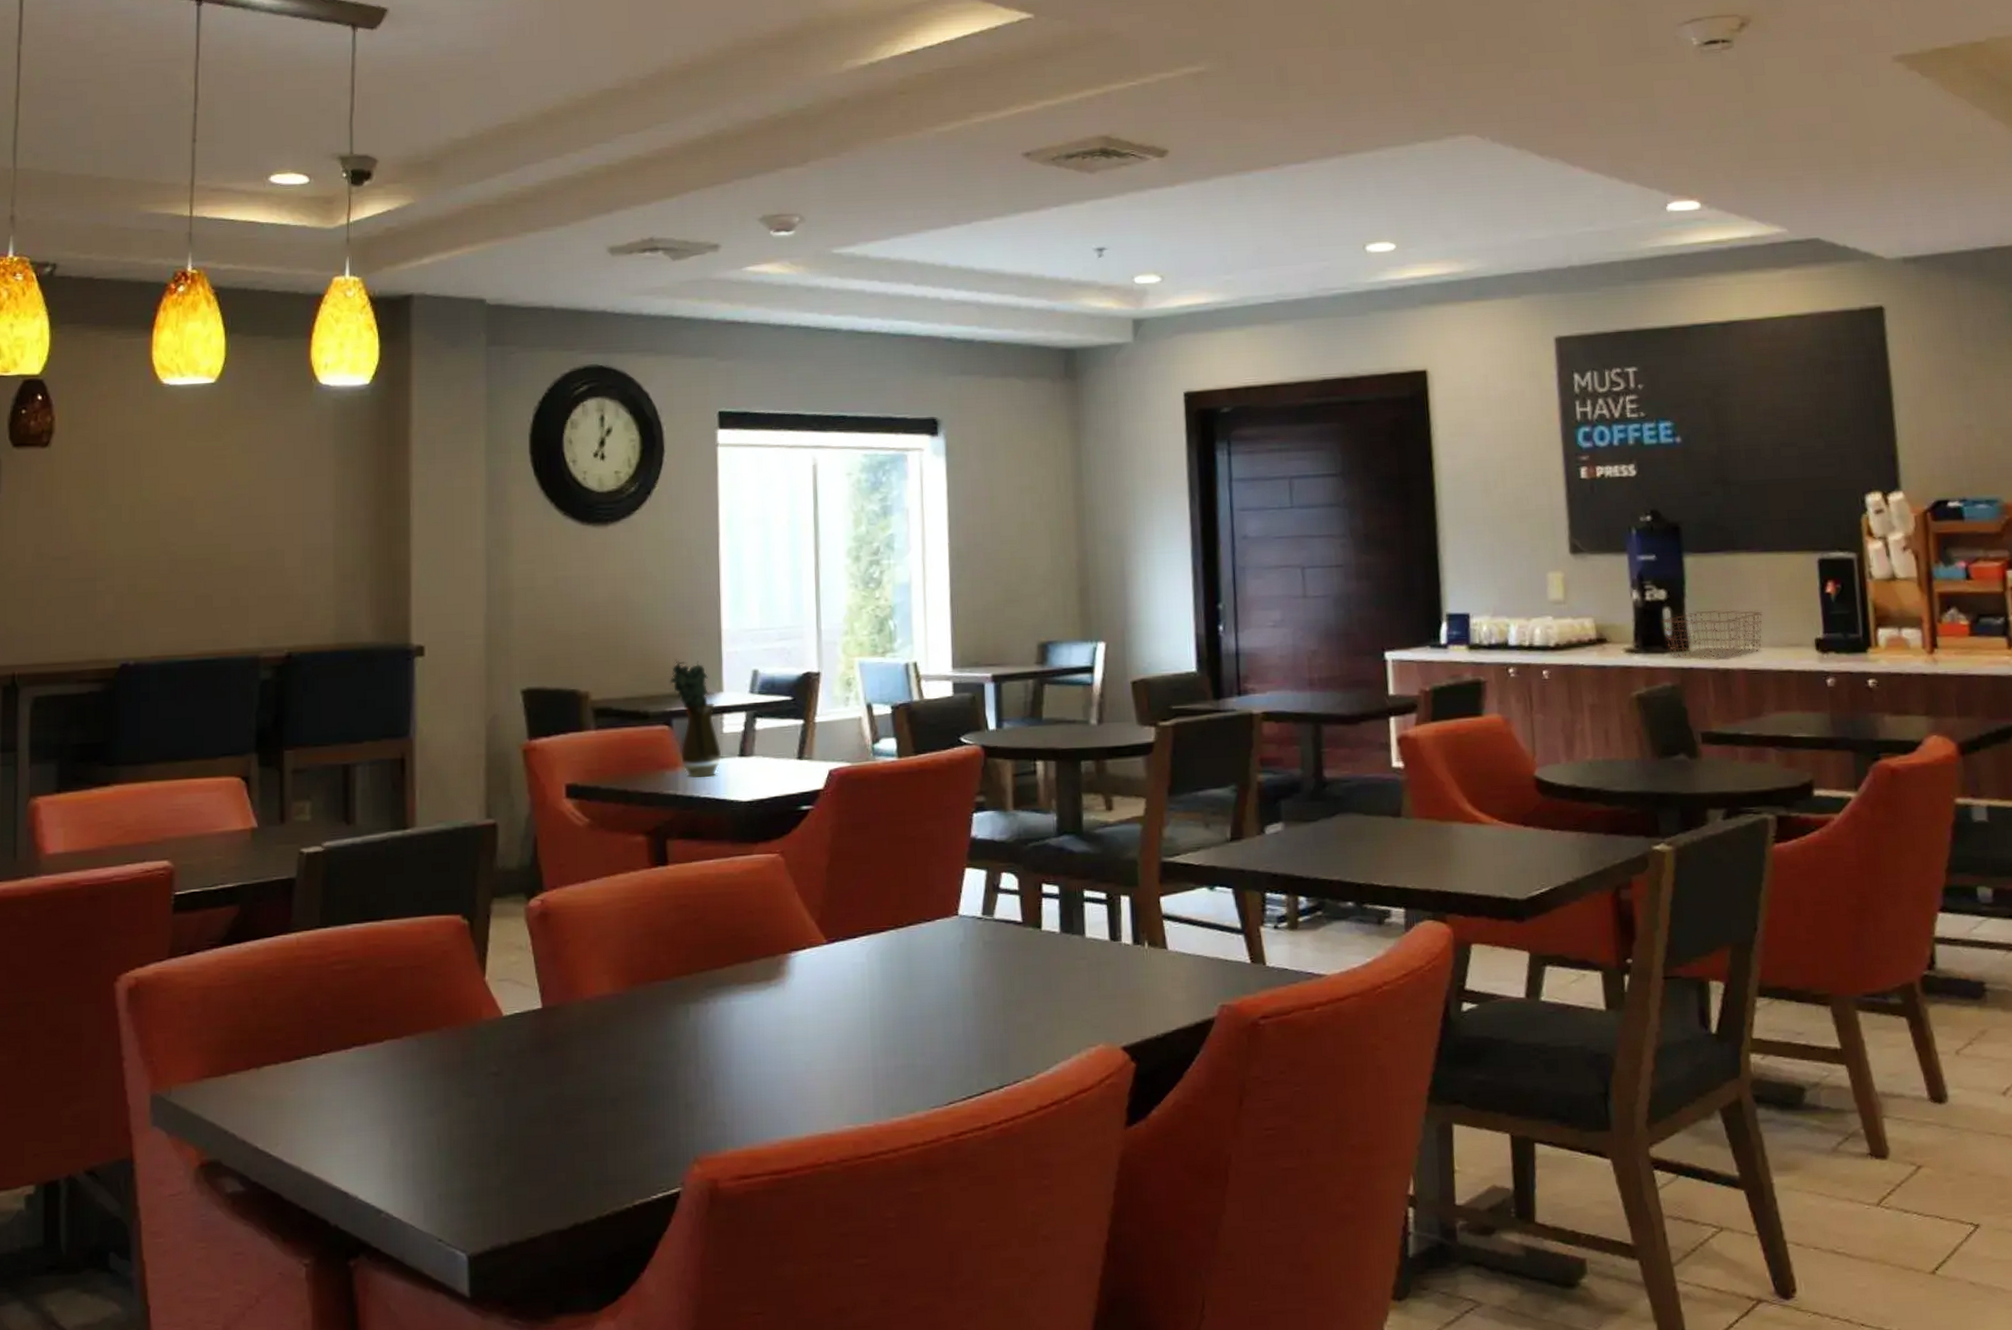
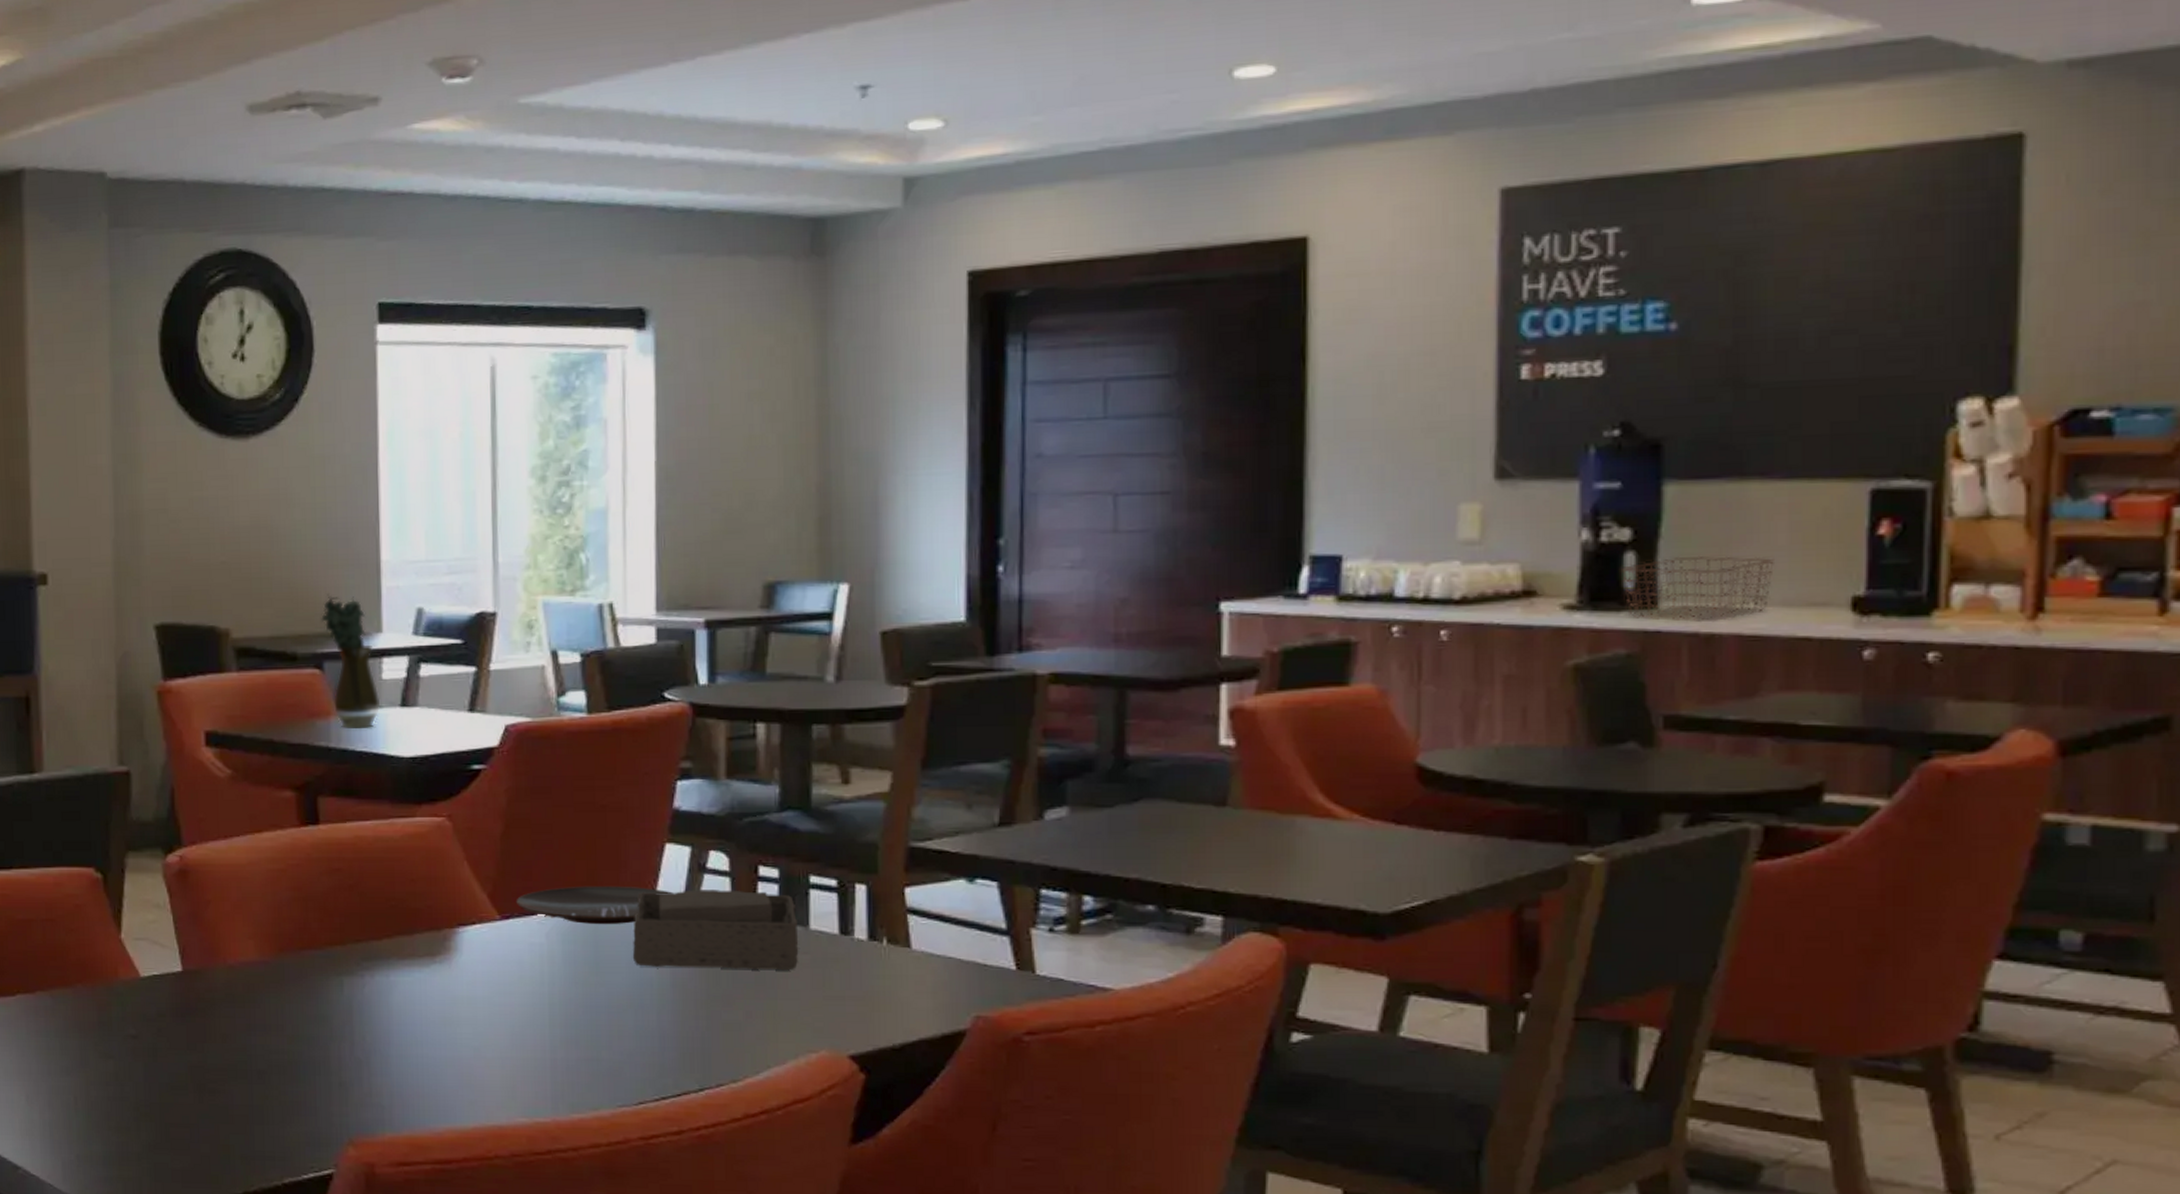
plate: none [840,907,973,943] -> present [516,885,673,924]
napkin holder: none [940,906,1078,979] -> present [632,890,799,971]

